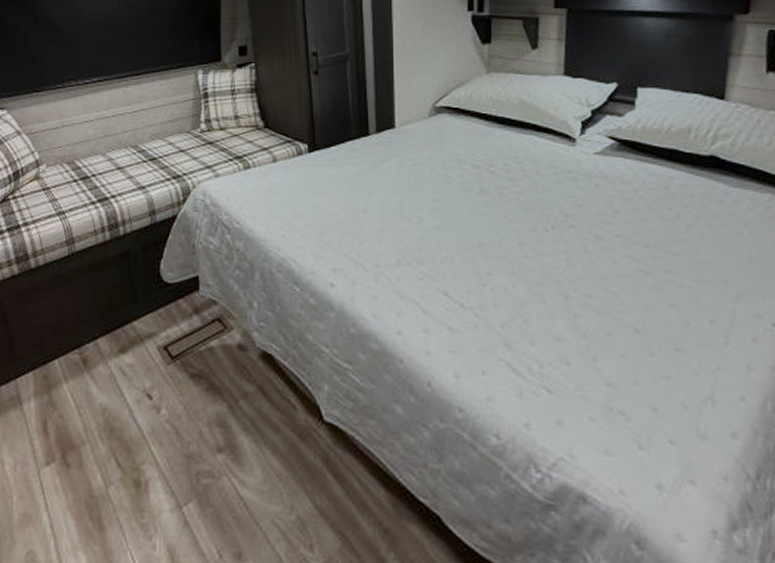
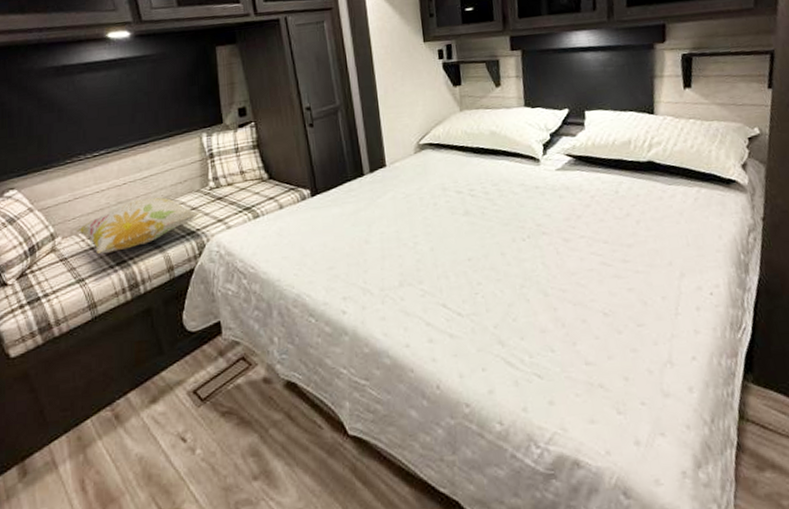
decorative pillow: none [61,134,188,187] -> present [76,197,200,254]

